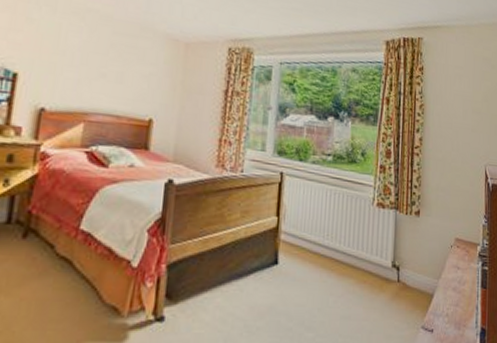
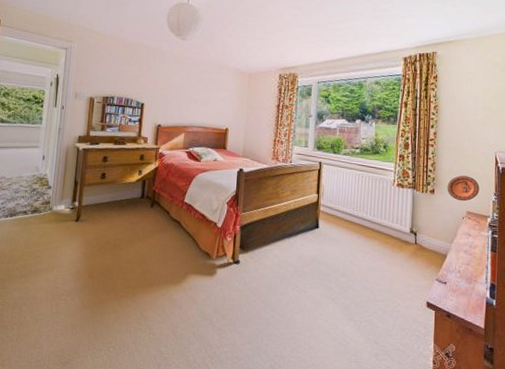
decorative plate: none [434,193,469,226] -> present [447,175,480,202]

